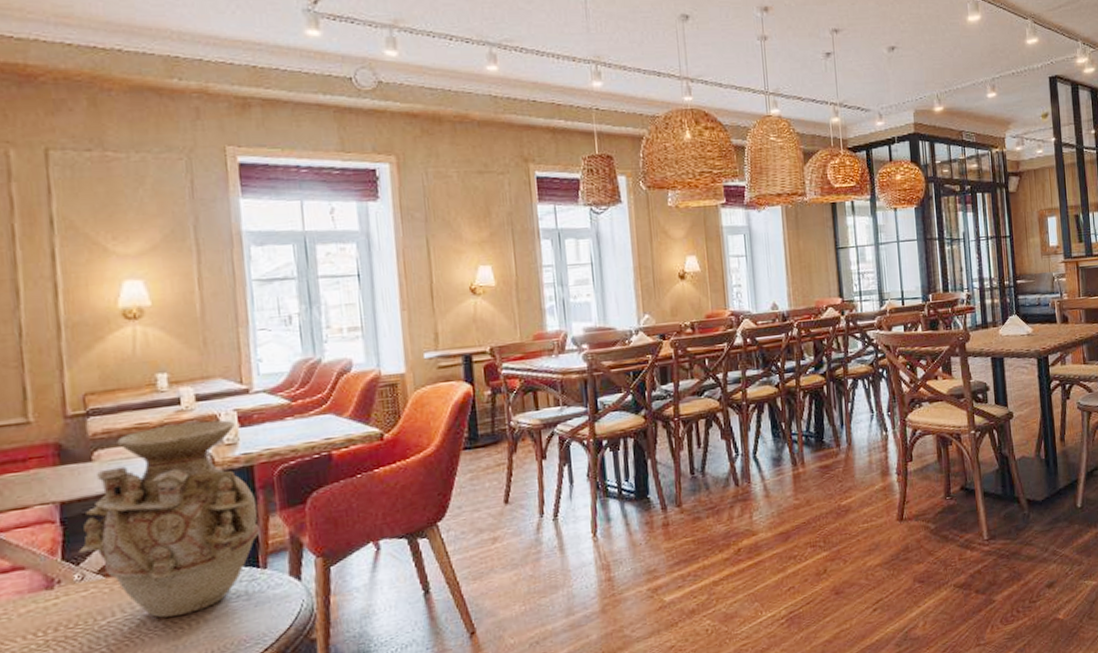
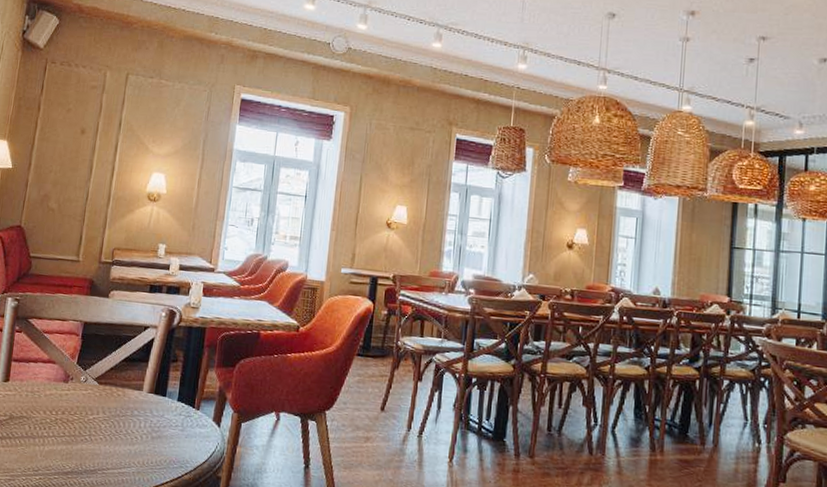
vase: present [78,420,260,618] -> none [87,283,203,429]

